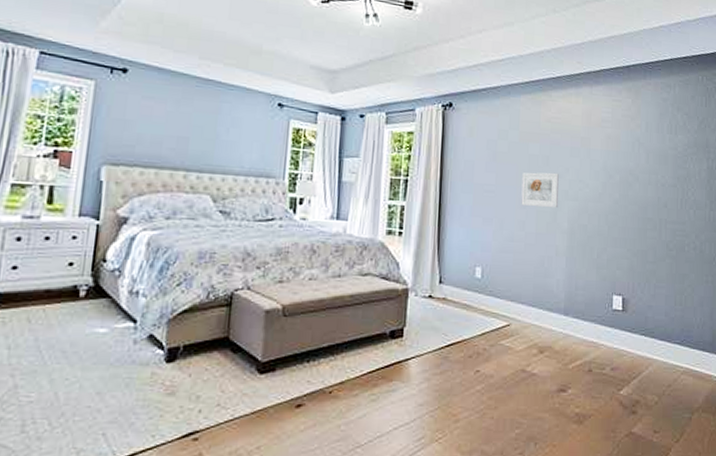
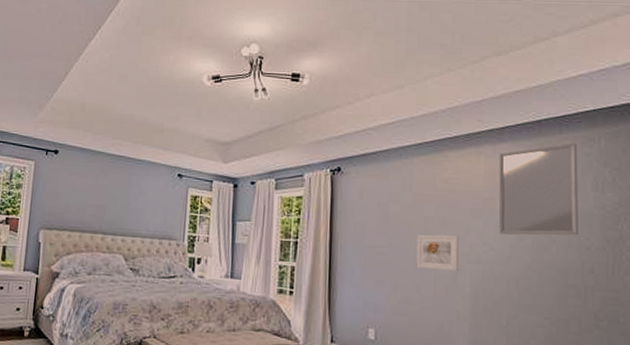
home mirror: none [593,88,658,174] -> present [498,143,578,236]

